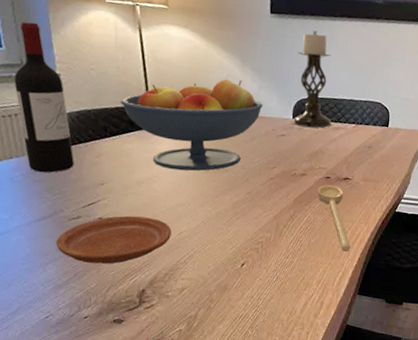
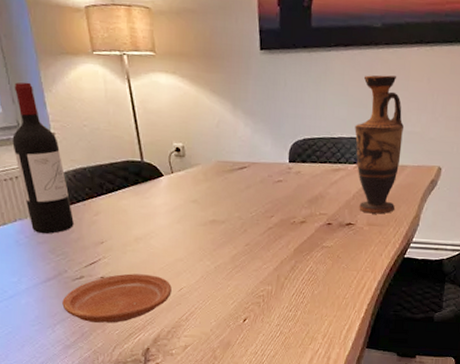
fruit bowl: present [120,79,263,171] -> none [114,124,258,225]
candle holder: present [293,30,332,128] -> none [289,64,331,171]
spoon: present [317,185,350,252] -> none [319,232,356,303]
vase: none [355,45,400,171] -> present [355,75,405,214]

